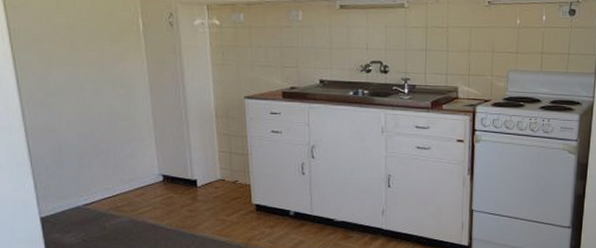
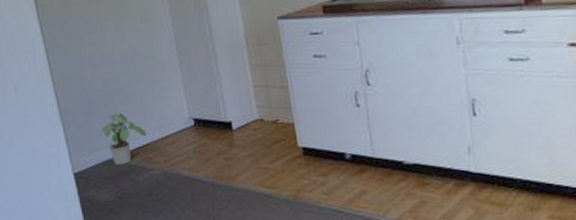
potted plant: none [73,166,117,212] -> present [101,114,146,166]

